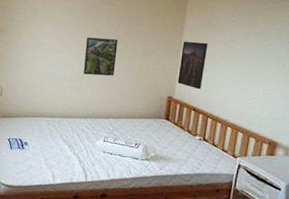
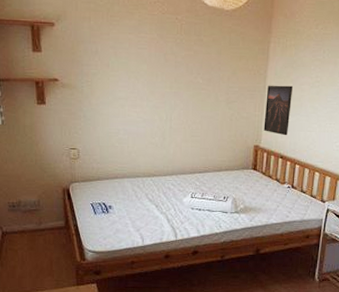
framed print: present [84,37,118,76] -> none [164,88,199,129]

